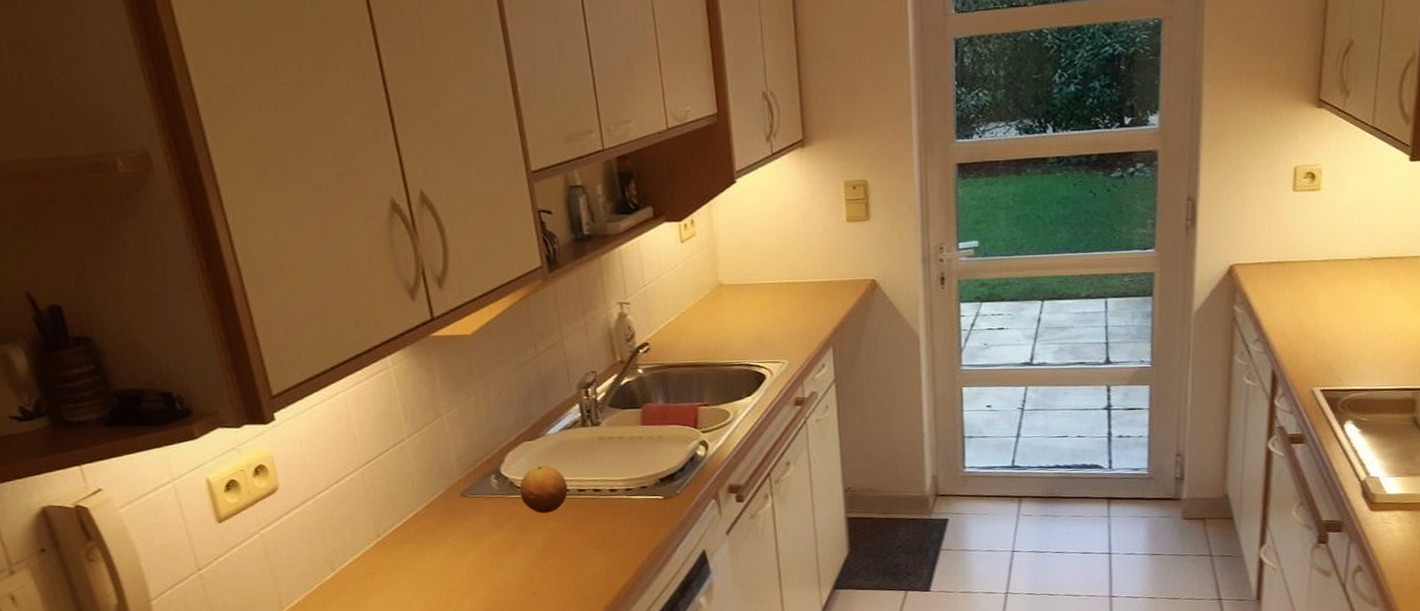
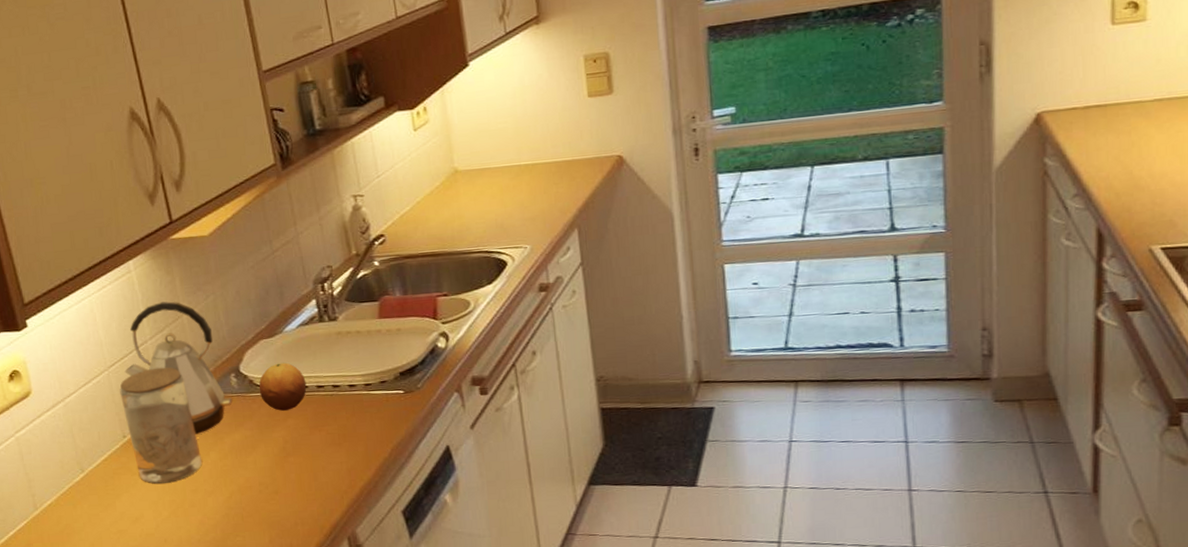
jar: none [374,466,460,584] -> present [119,367,203,484]
kettle: none [380,400,493,536] -> present [124,301,233,435]

